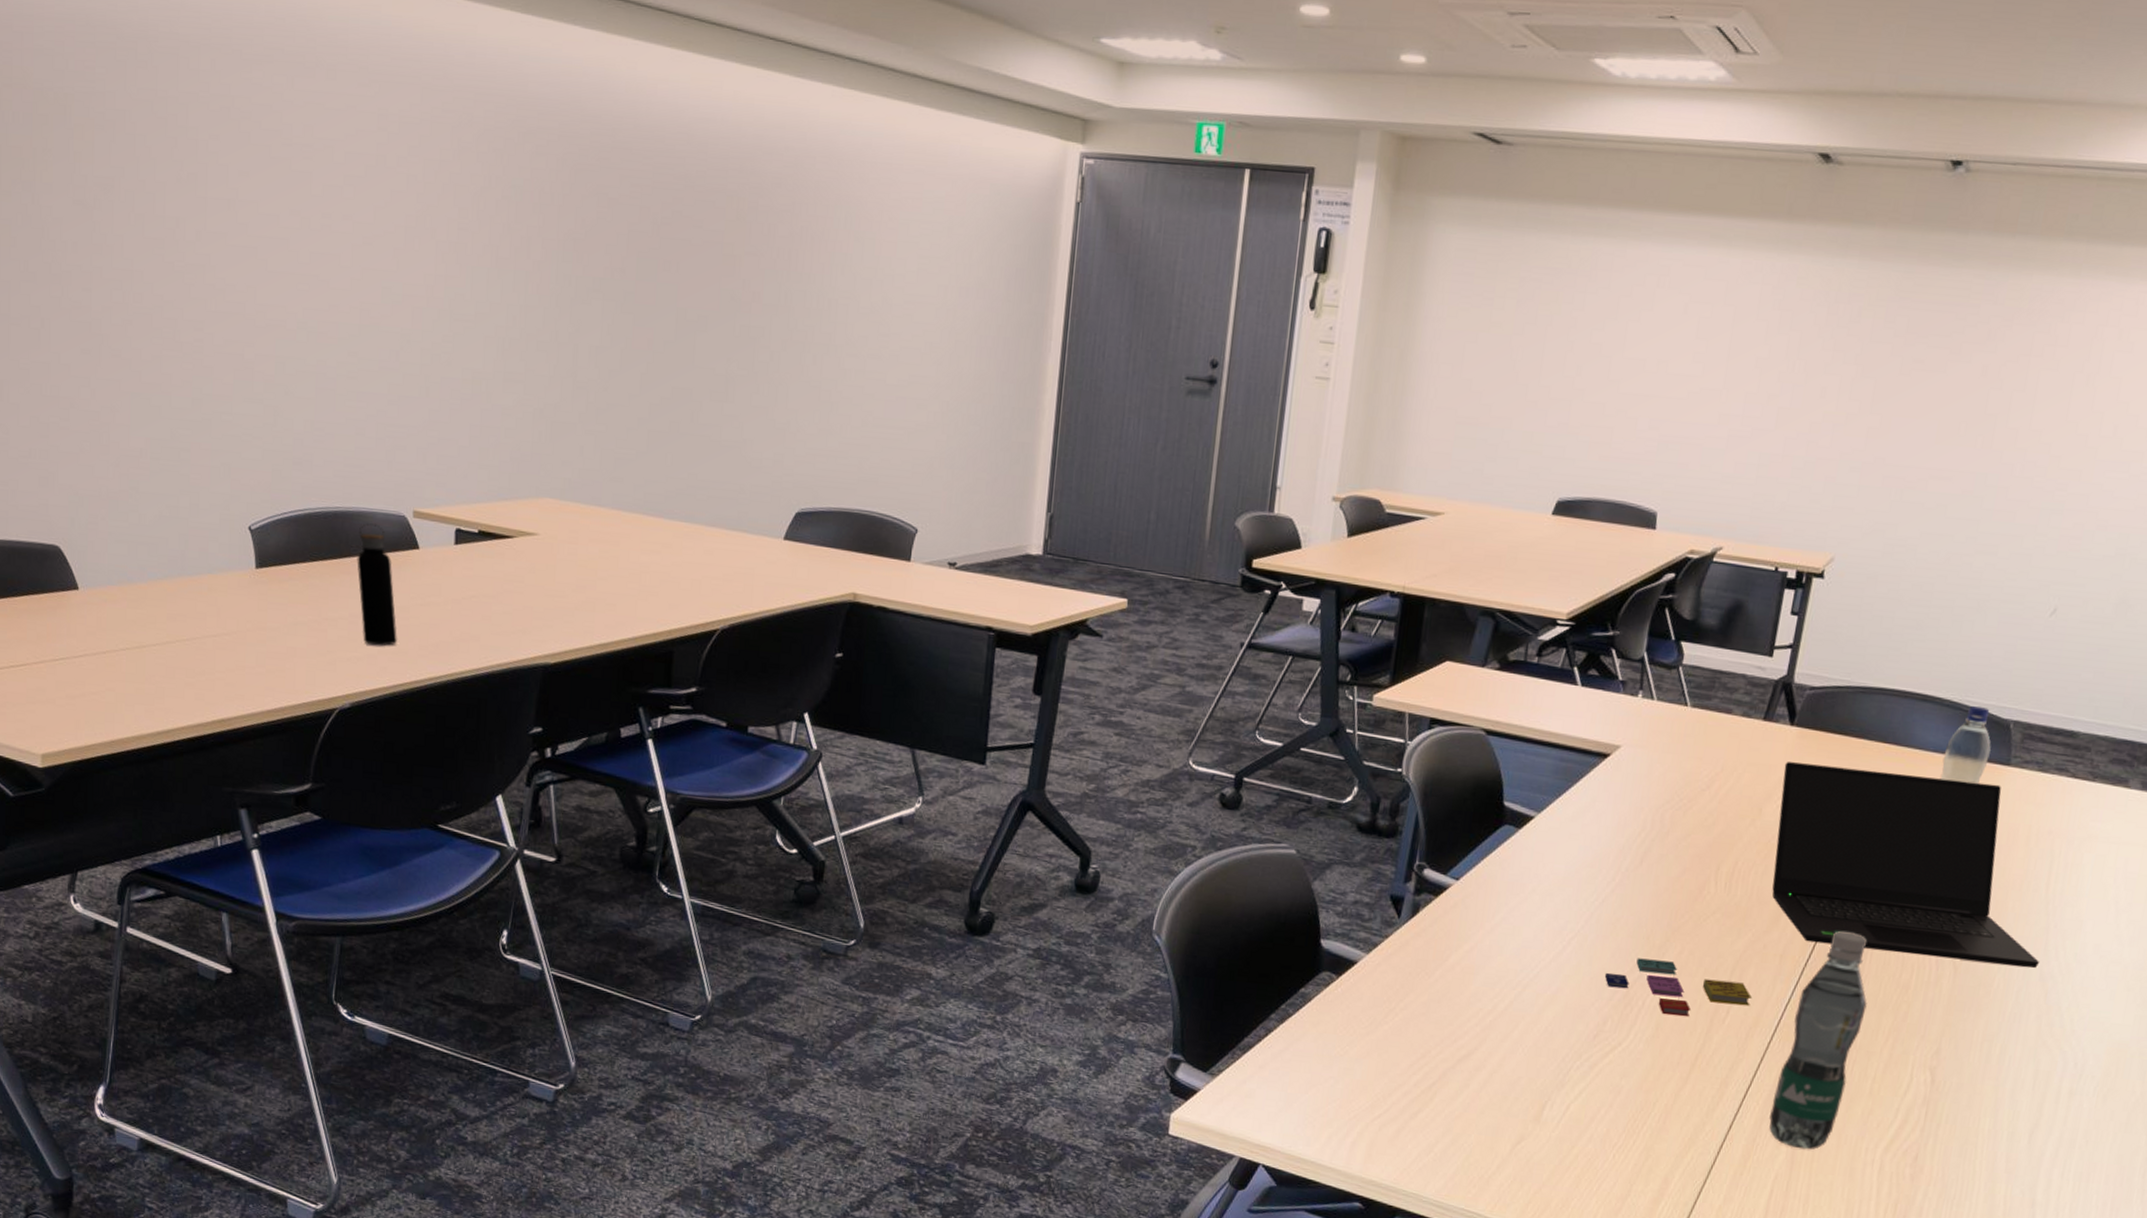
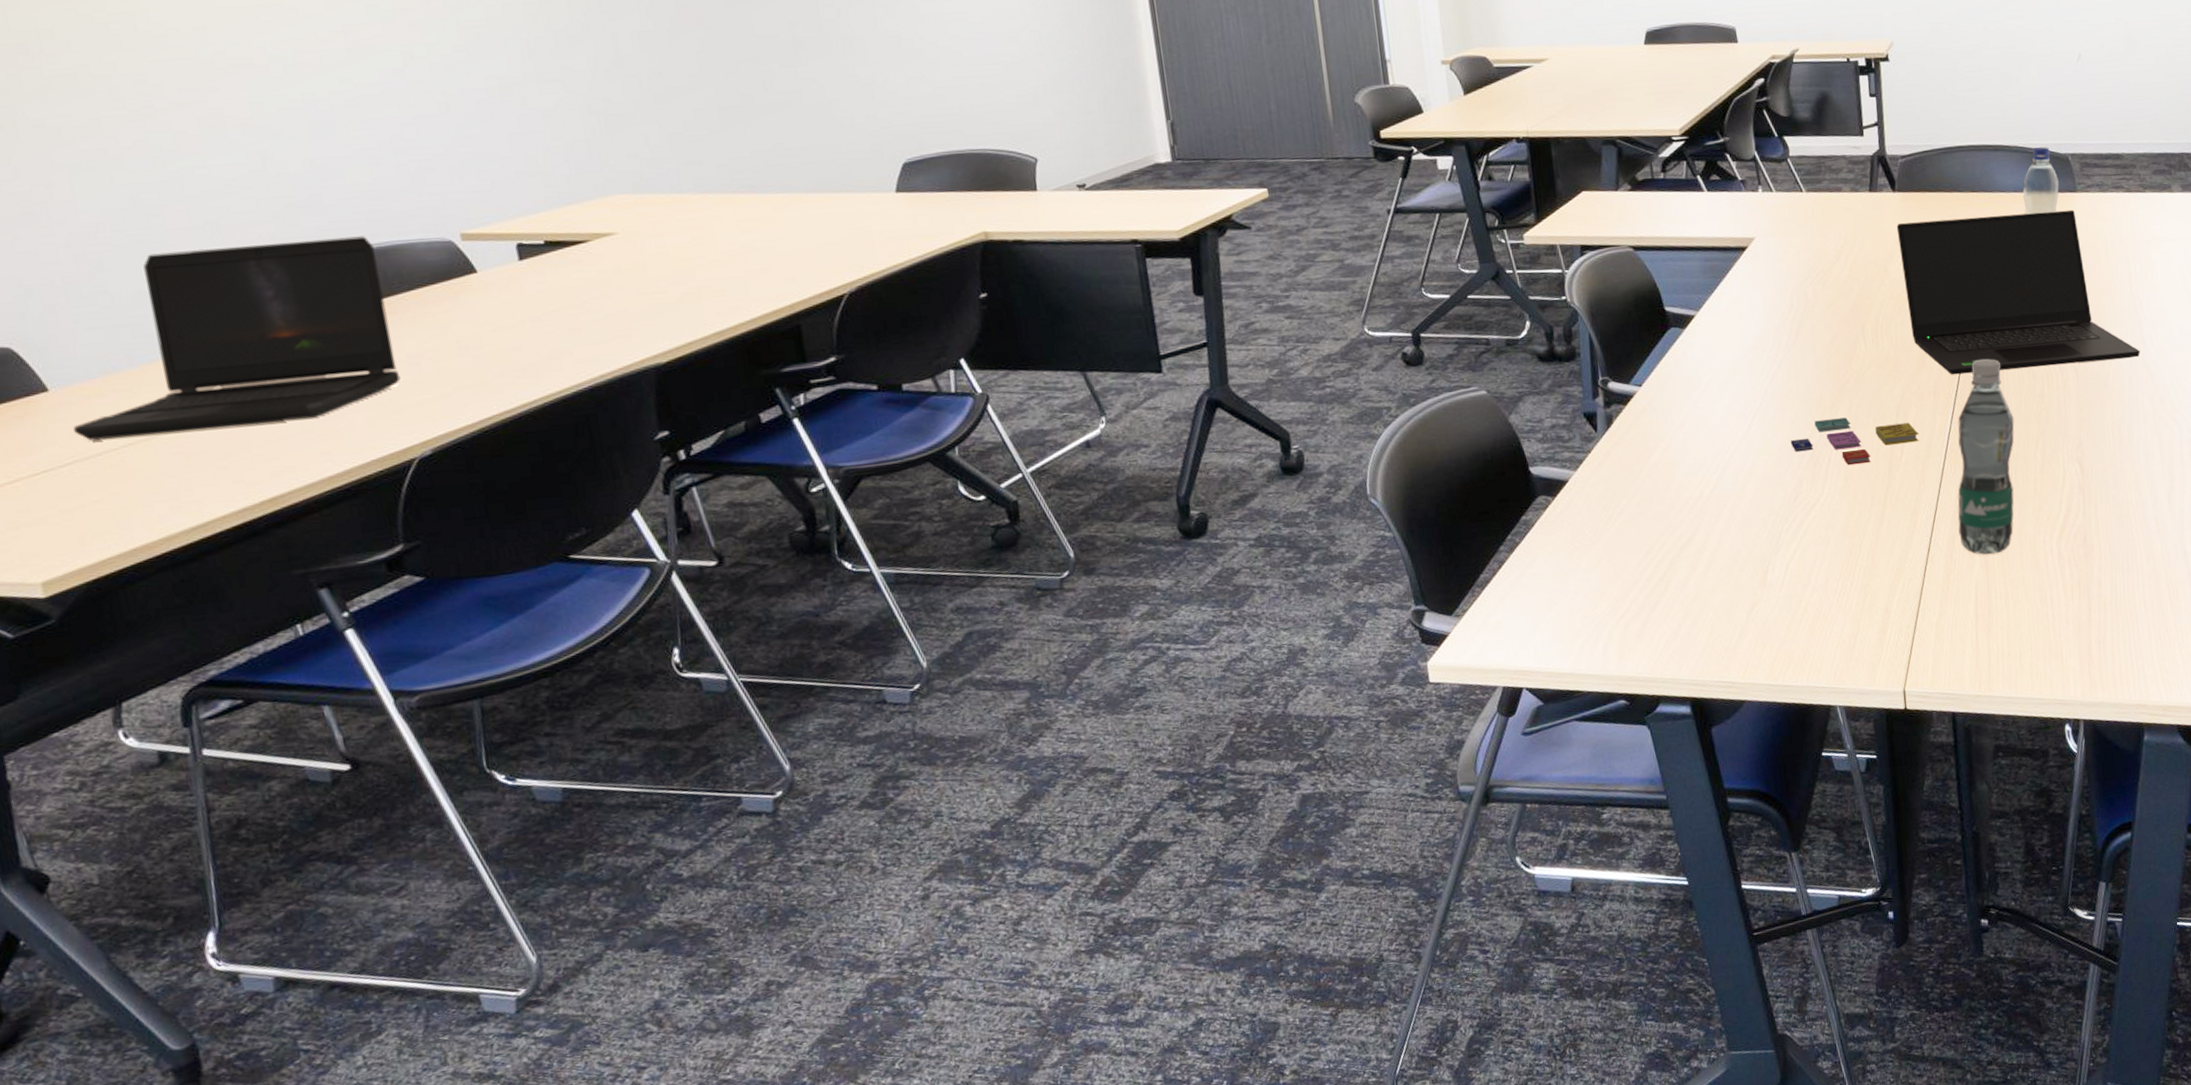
laptop computer: none [90,484,343,655] -> present [74,236,401,441]
water bottle: present [357,523,397,646] -> none [398,255,474,383]

